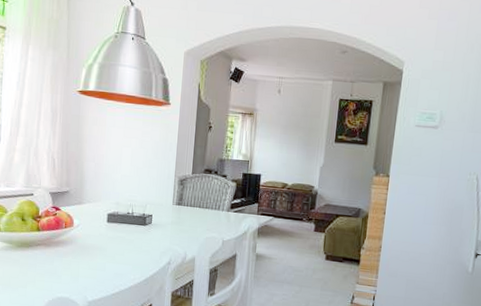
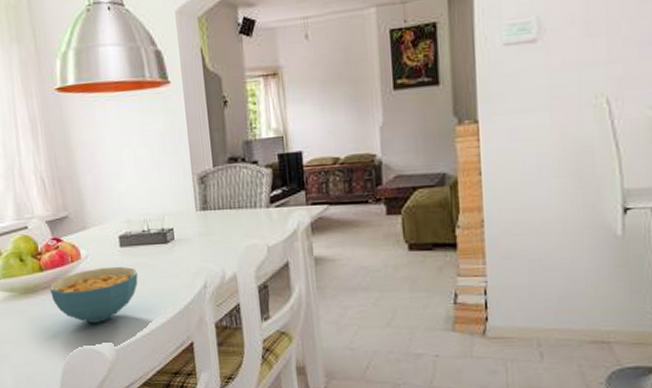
cereal bowl: none [43,235,117,279] -> present [50,266,138,323]

